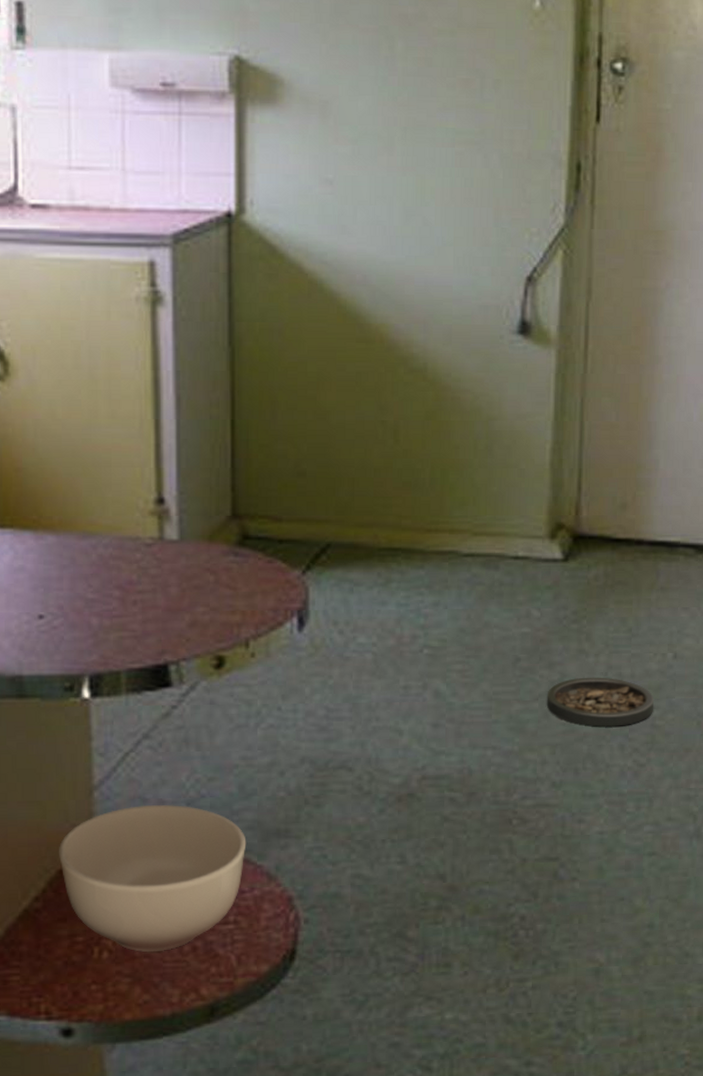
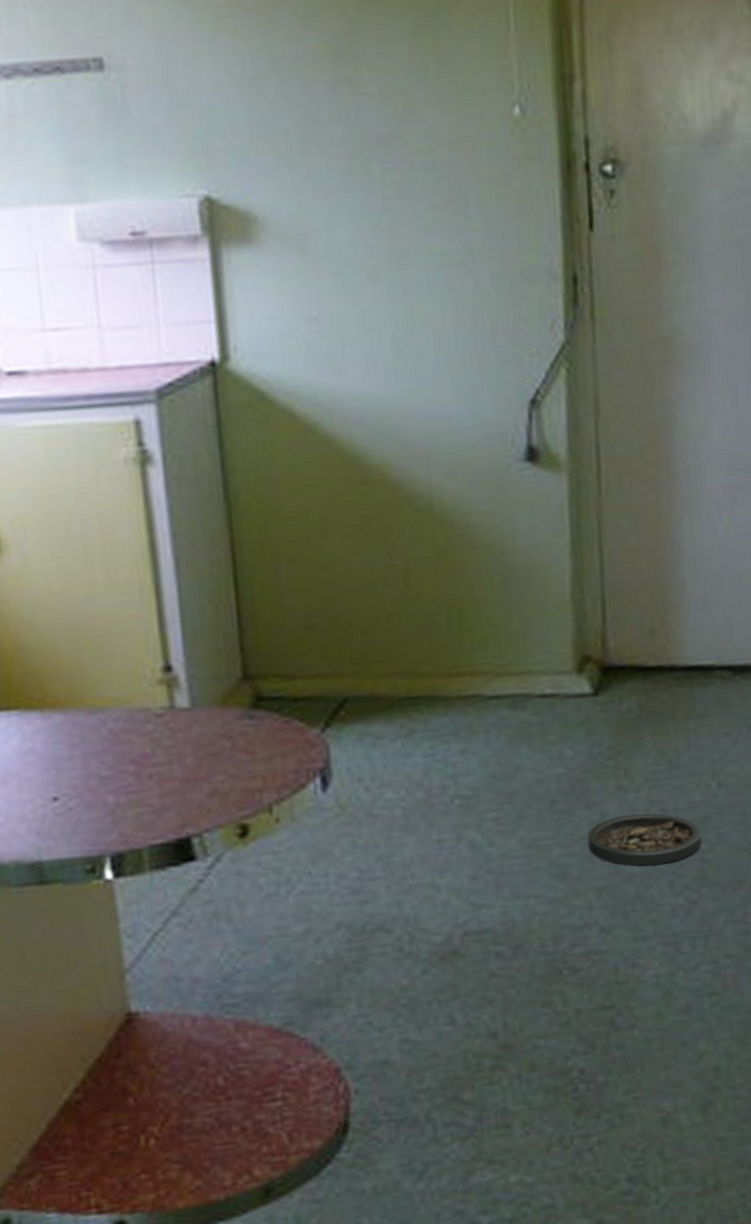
bowl: present [58,804,247,953] -> none [94,982,288,1137]

